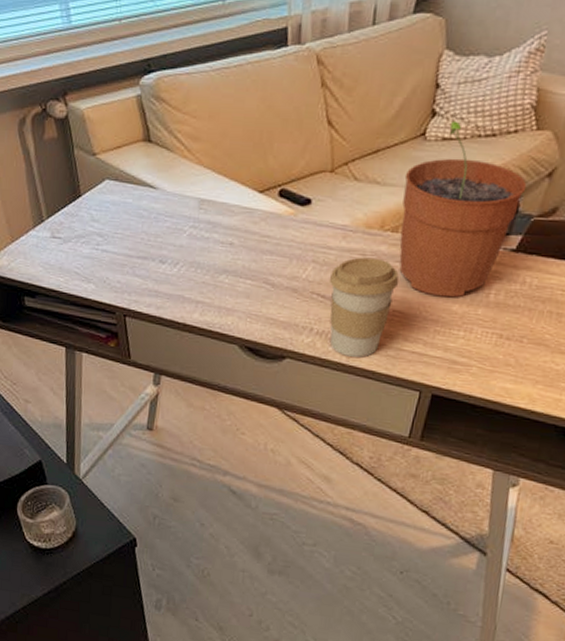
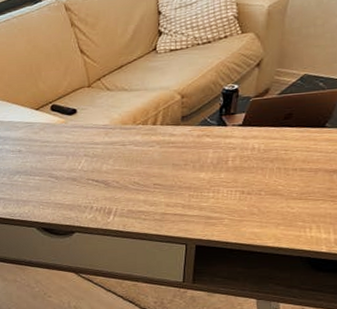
coffee cup: present [329,257,400,358] -> none [99,146,155,225]
plant pot: present [399,120,527,298] -> none [145,36,242,169]

